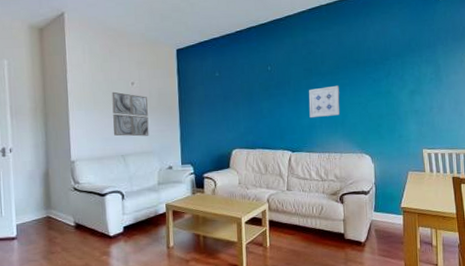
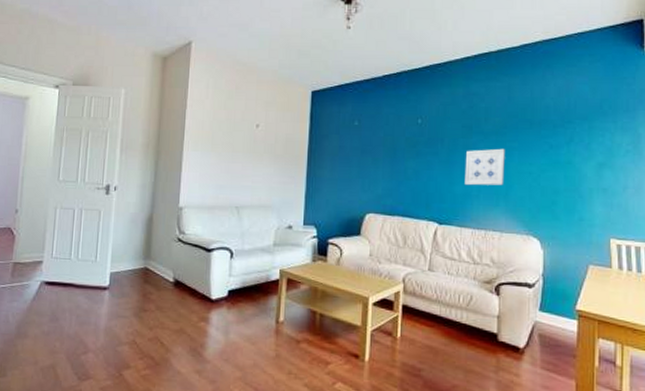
wall art: present [112,91,149,137] -> none [229,133,272,188]

